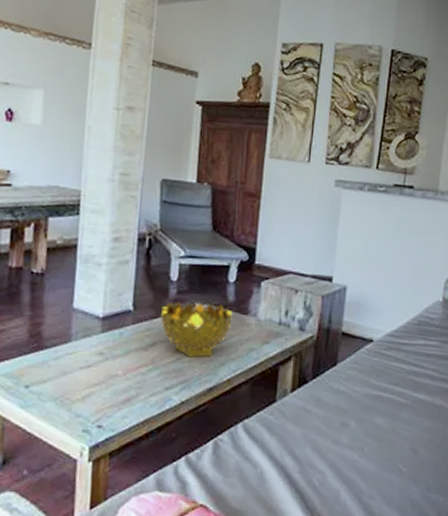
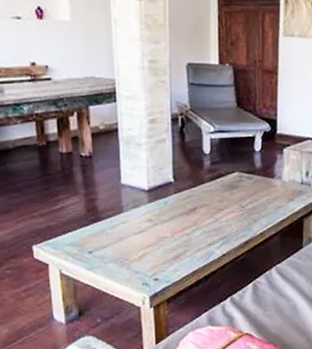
decorative bowl: present [161,301,233,358] -> none [199,170,261,217]

